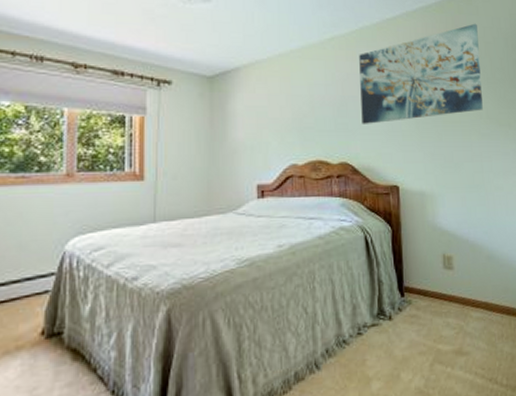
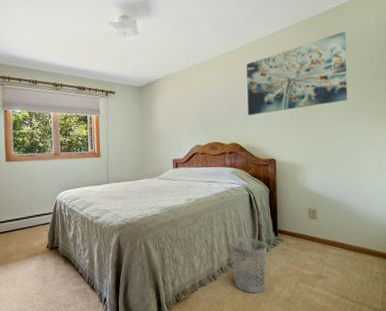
wastebasket: none [339,300,391,386] -> present [230,237,267,293]

